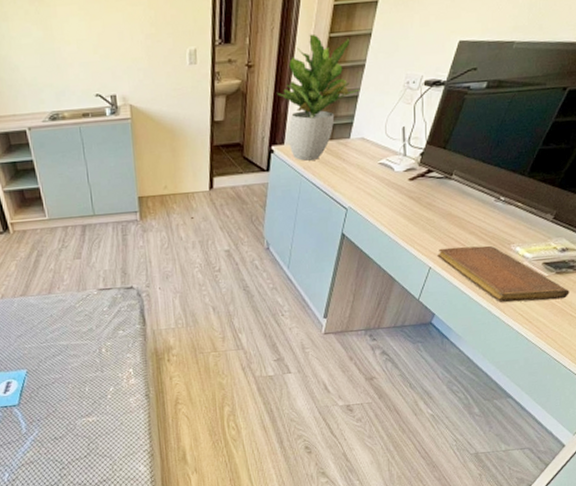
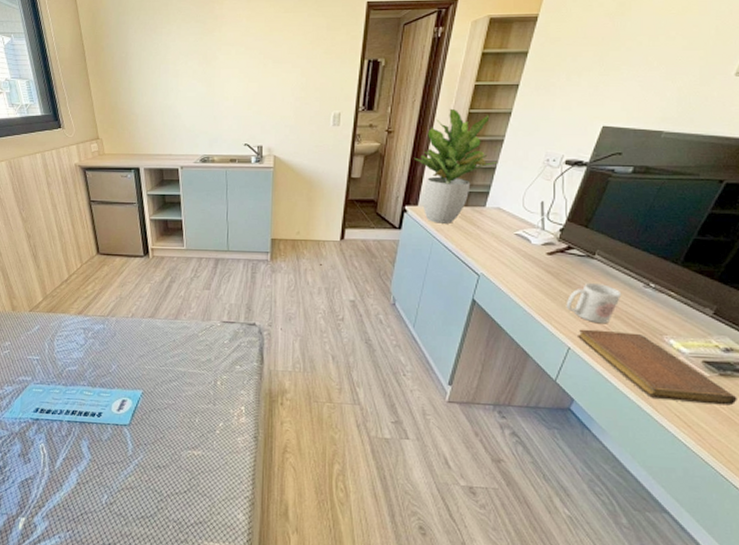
mug: none [426,202,476,242] -> present [566,282,622,324]

